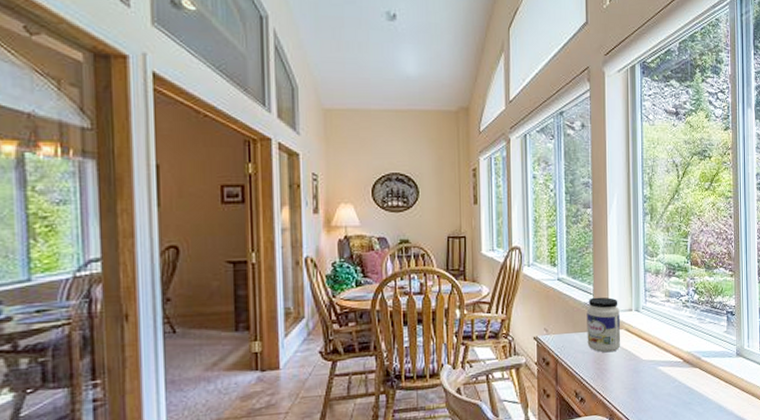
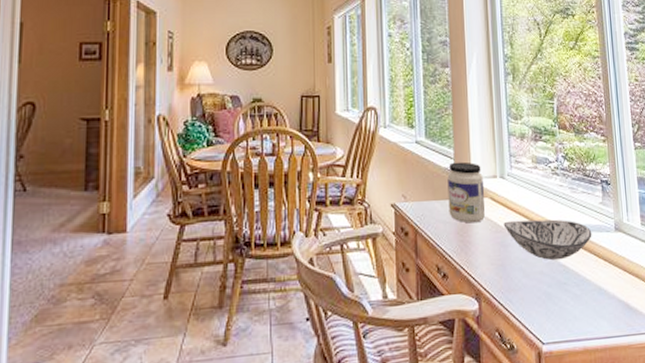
decorative bowl: none [637,347,716,384] -> present [503,219,592,261]

